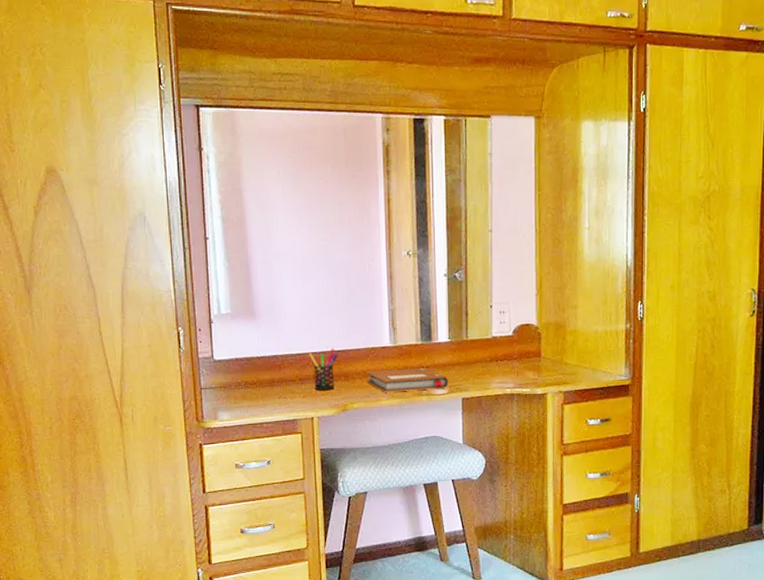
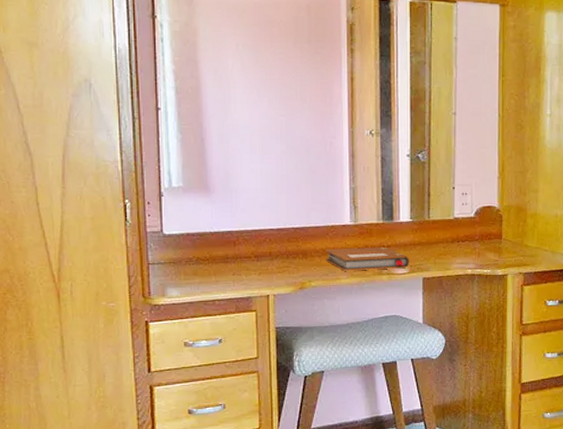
pen holder: present [308,348,338,390] -> none [265,225,296,267]

